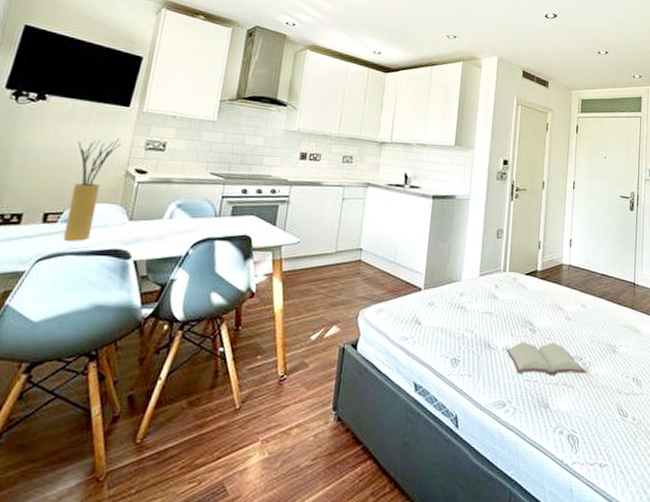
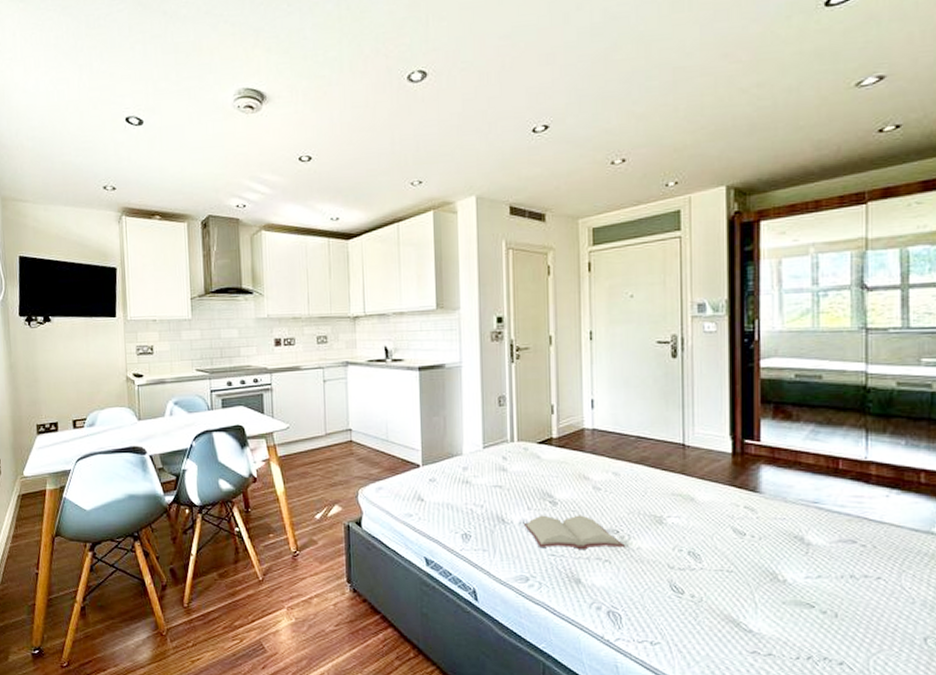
vase: present [63,137,121,242] -> none [83,347,117,442]

